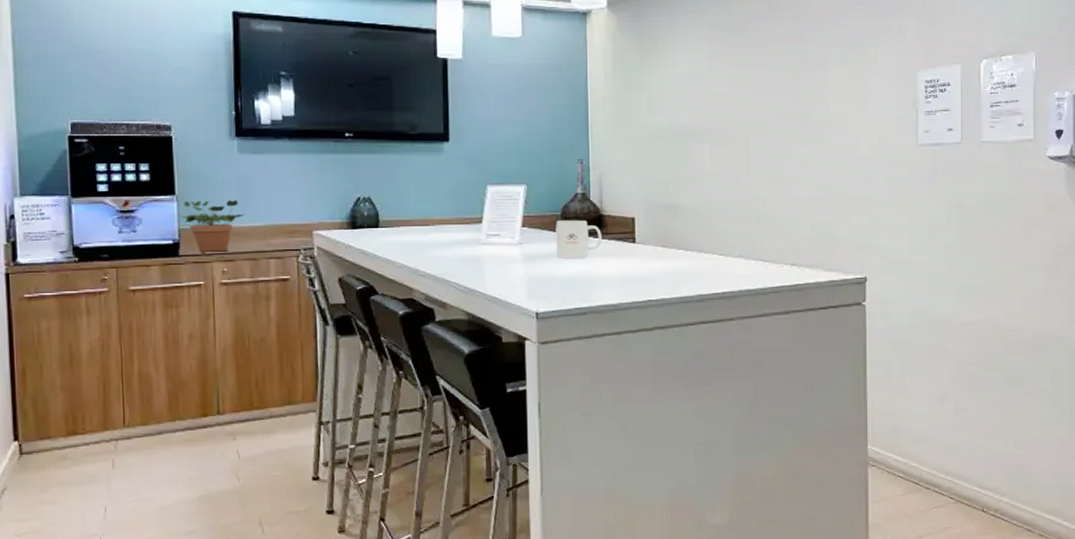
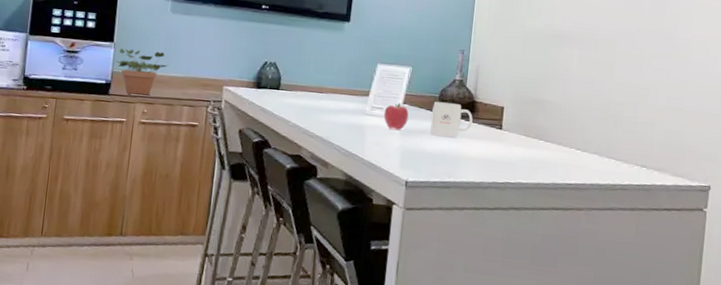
fruit: none [501,226,530,258] -> present [383,103,409,131]

